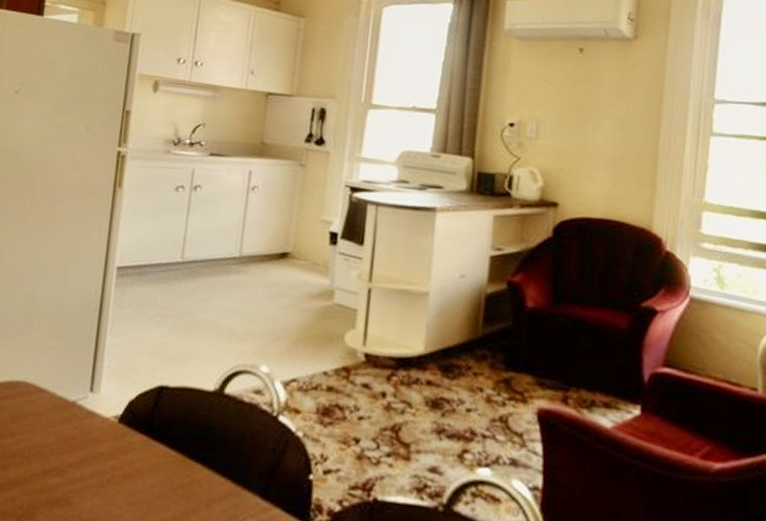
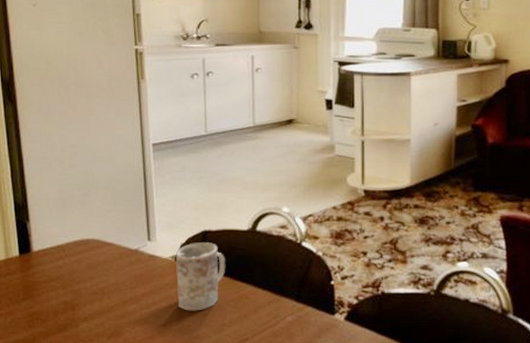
mug: none [110,400,181,496] -> present [175,242,226,311]

